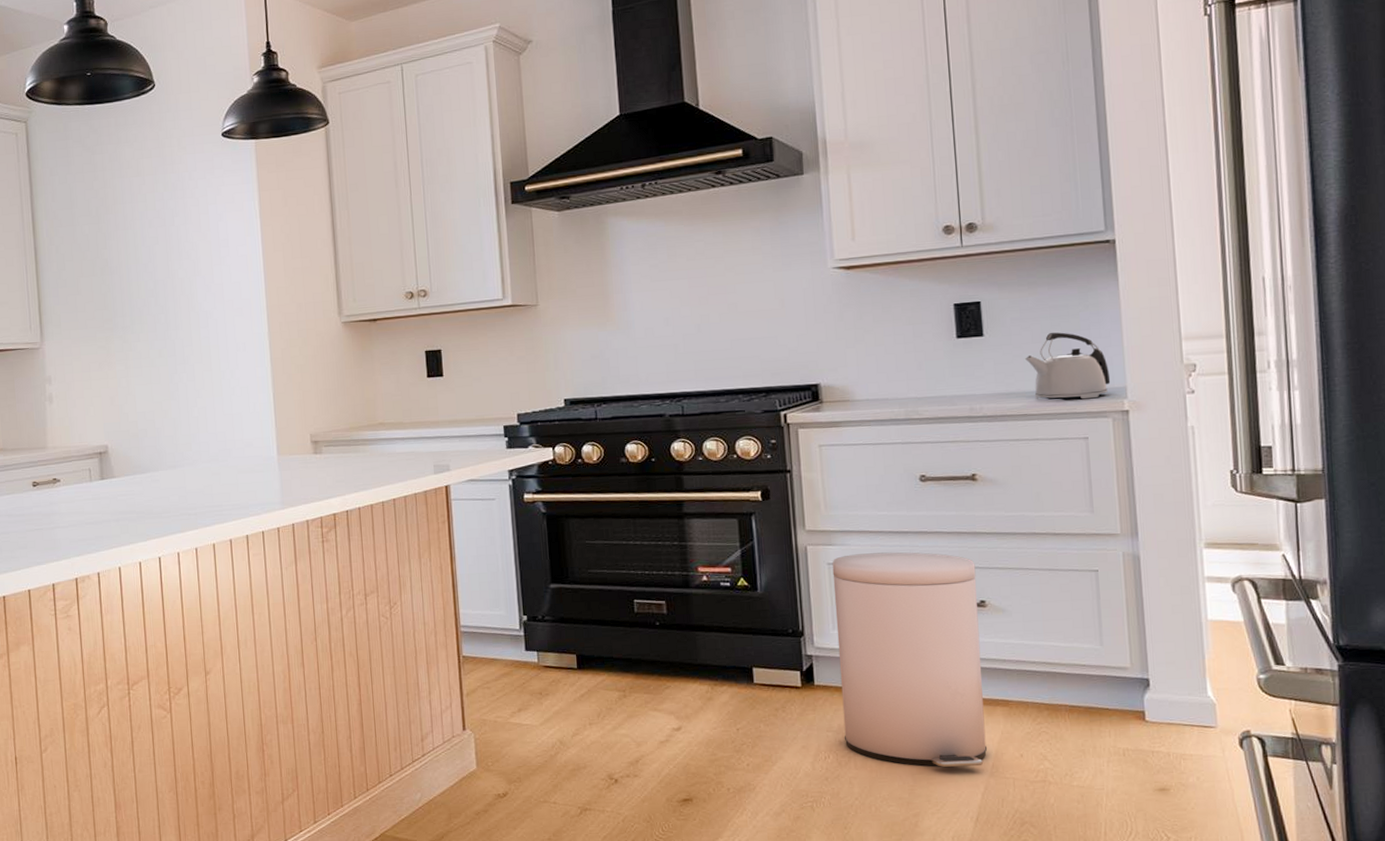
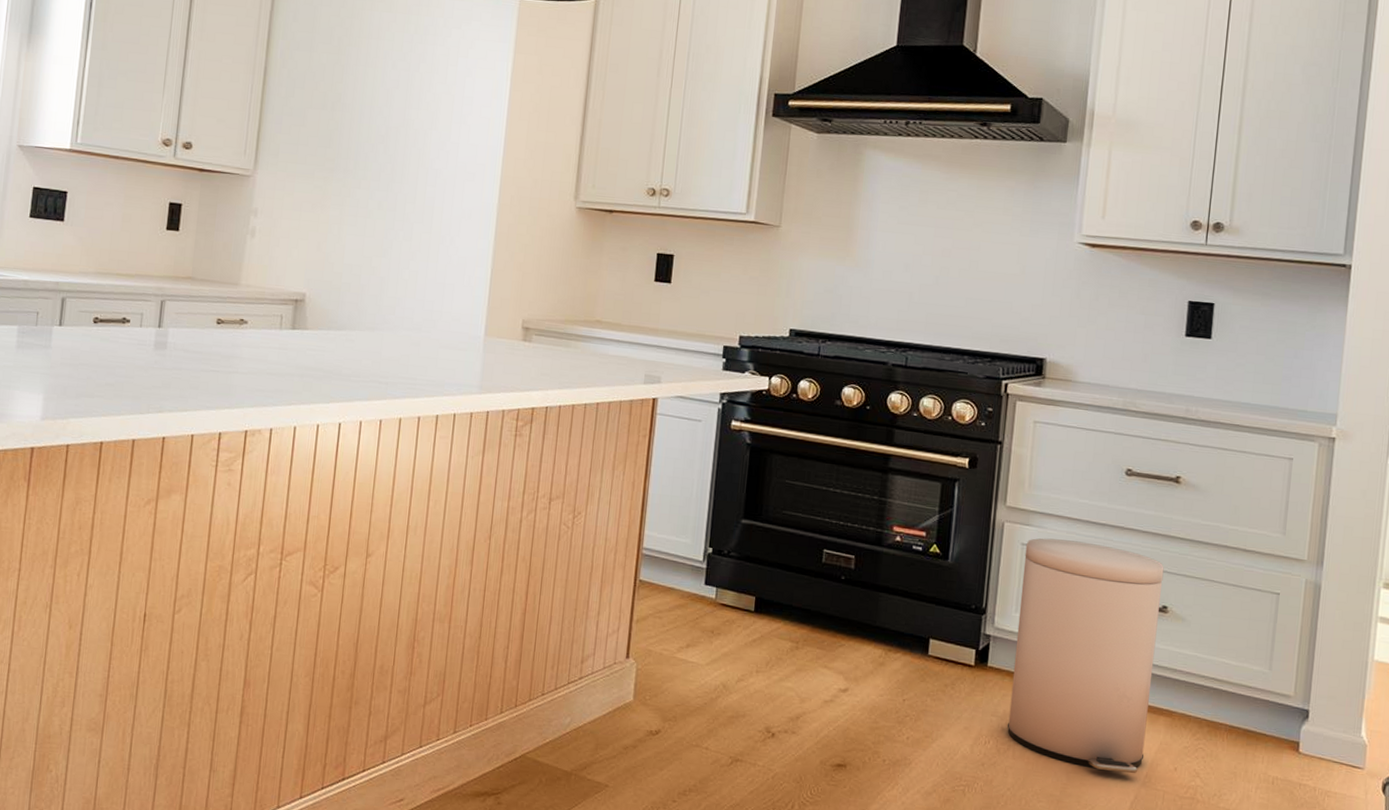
kettle: present [1024,332,1111,399] -> none [1246,347,1324,421]

